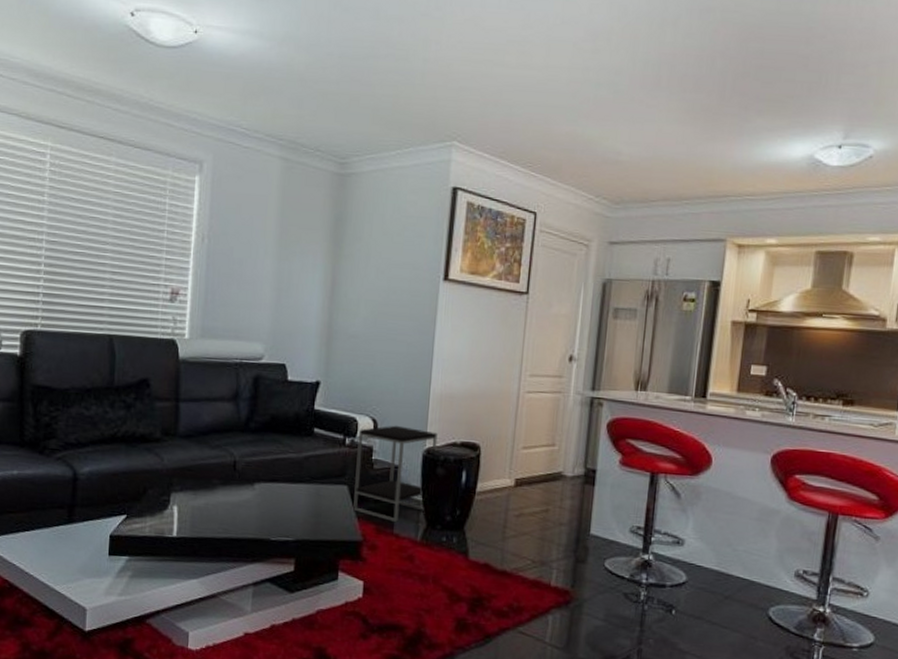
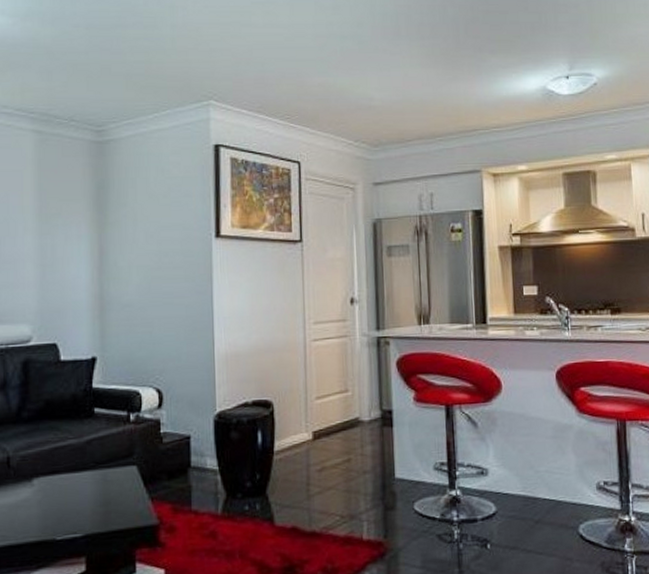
side table: present [353,425,438,522] -> none [143,392,228,498]

